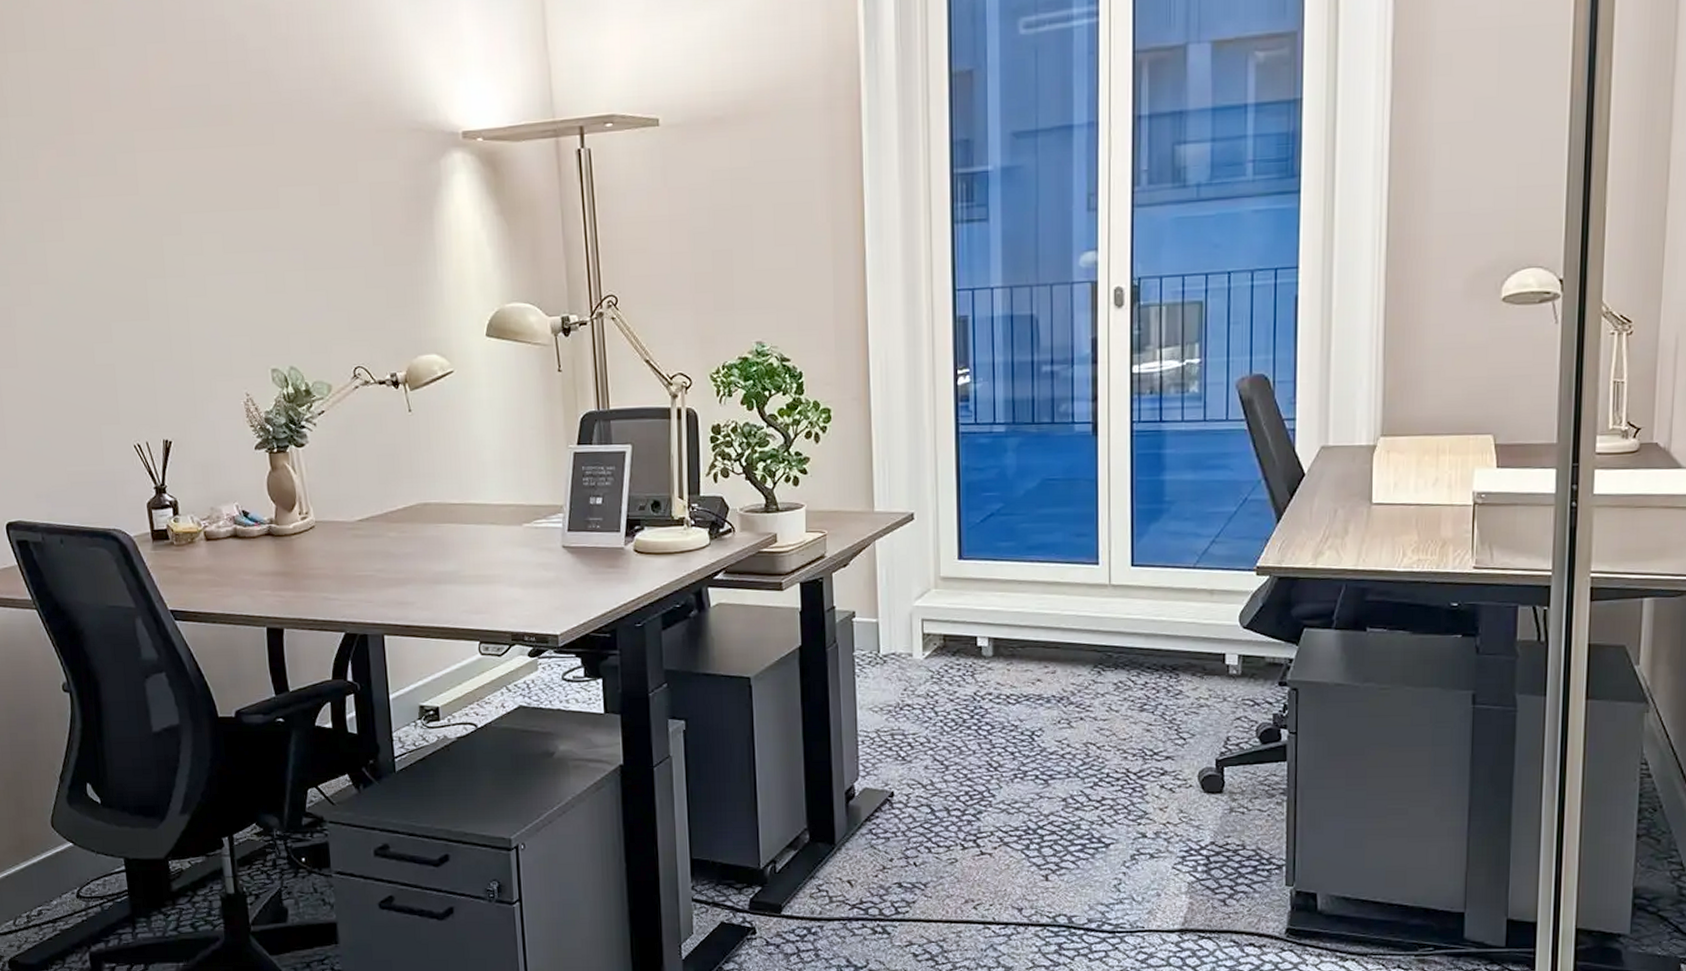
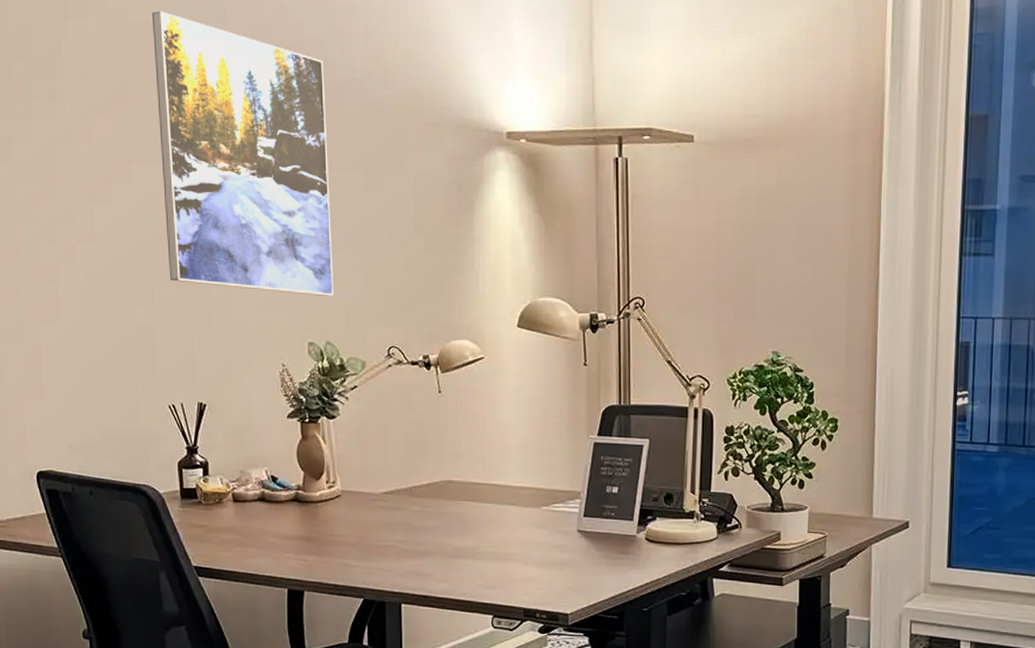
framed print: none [91,36,295,320] -> present [151,11,335,296]

